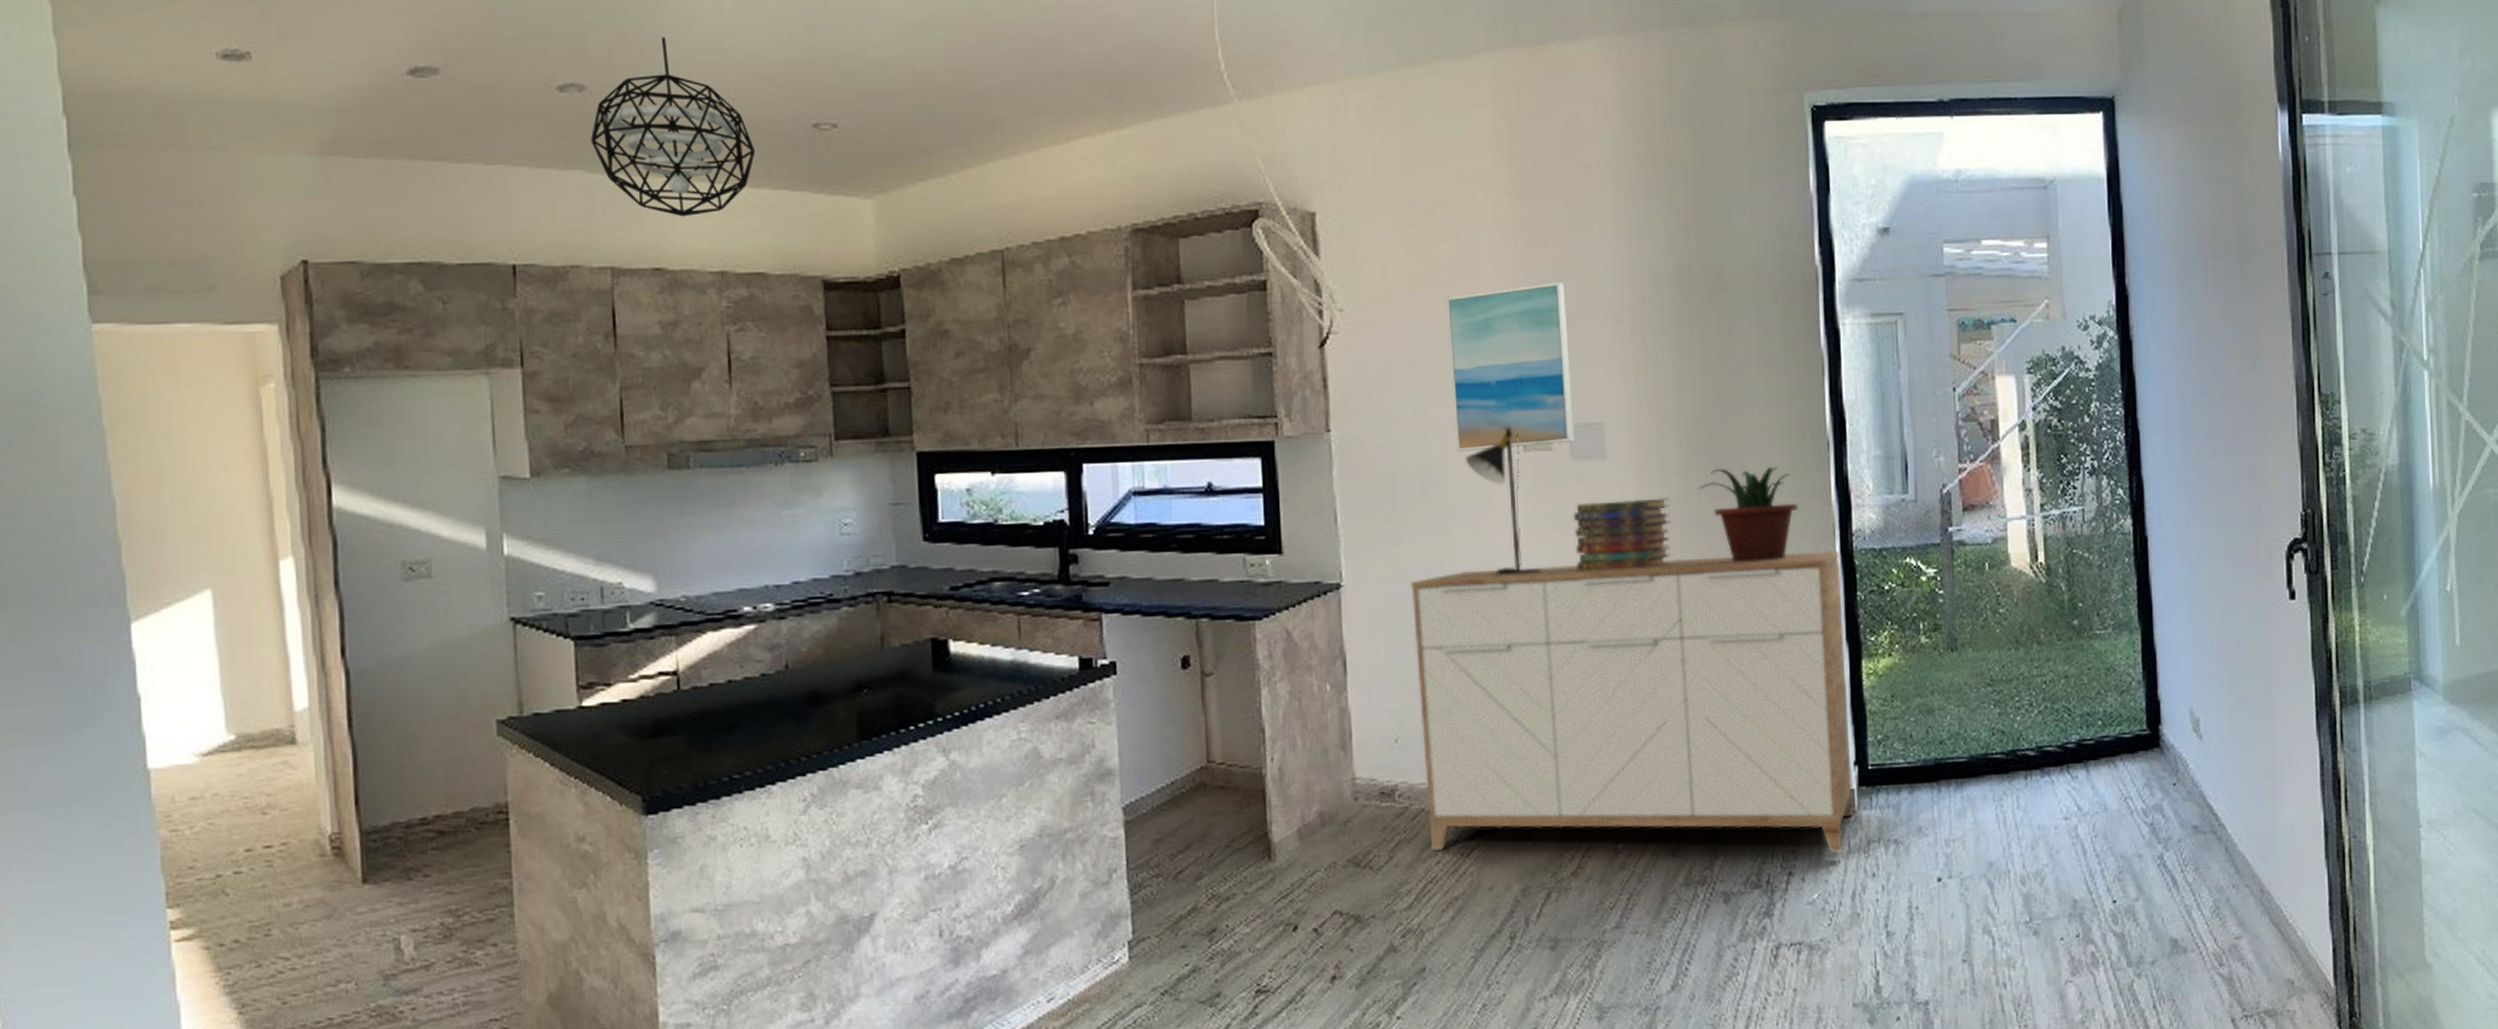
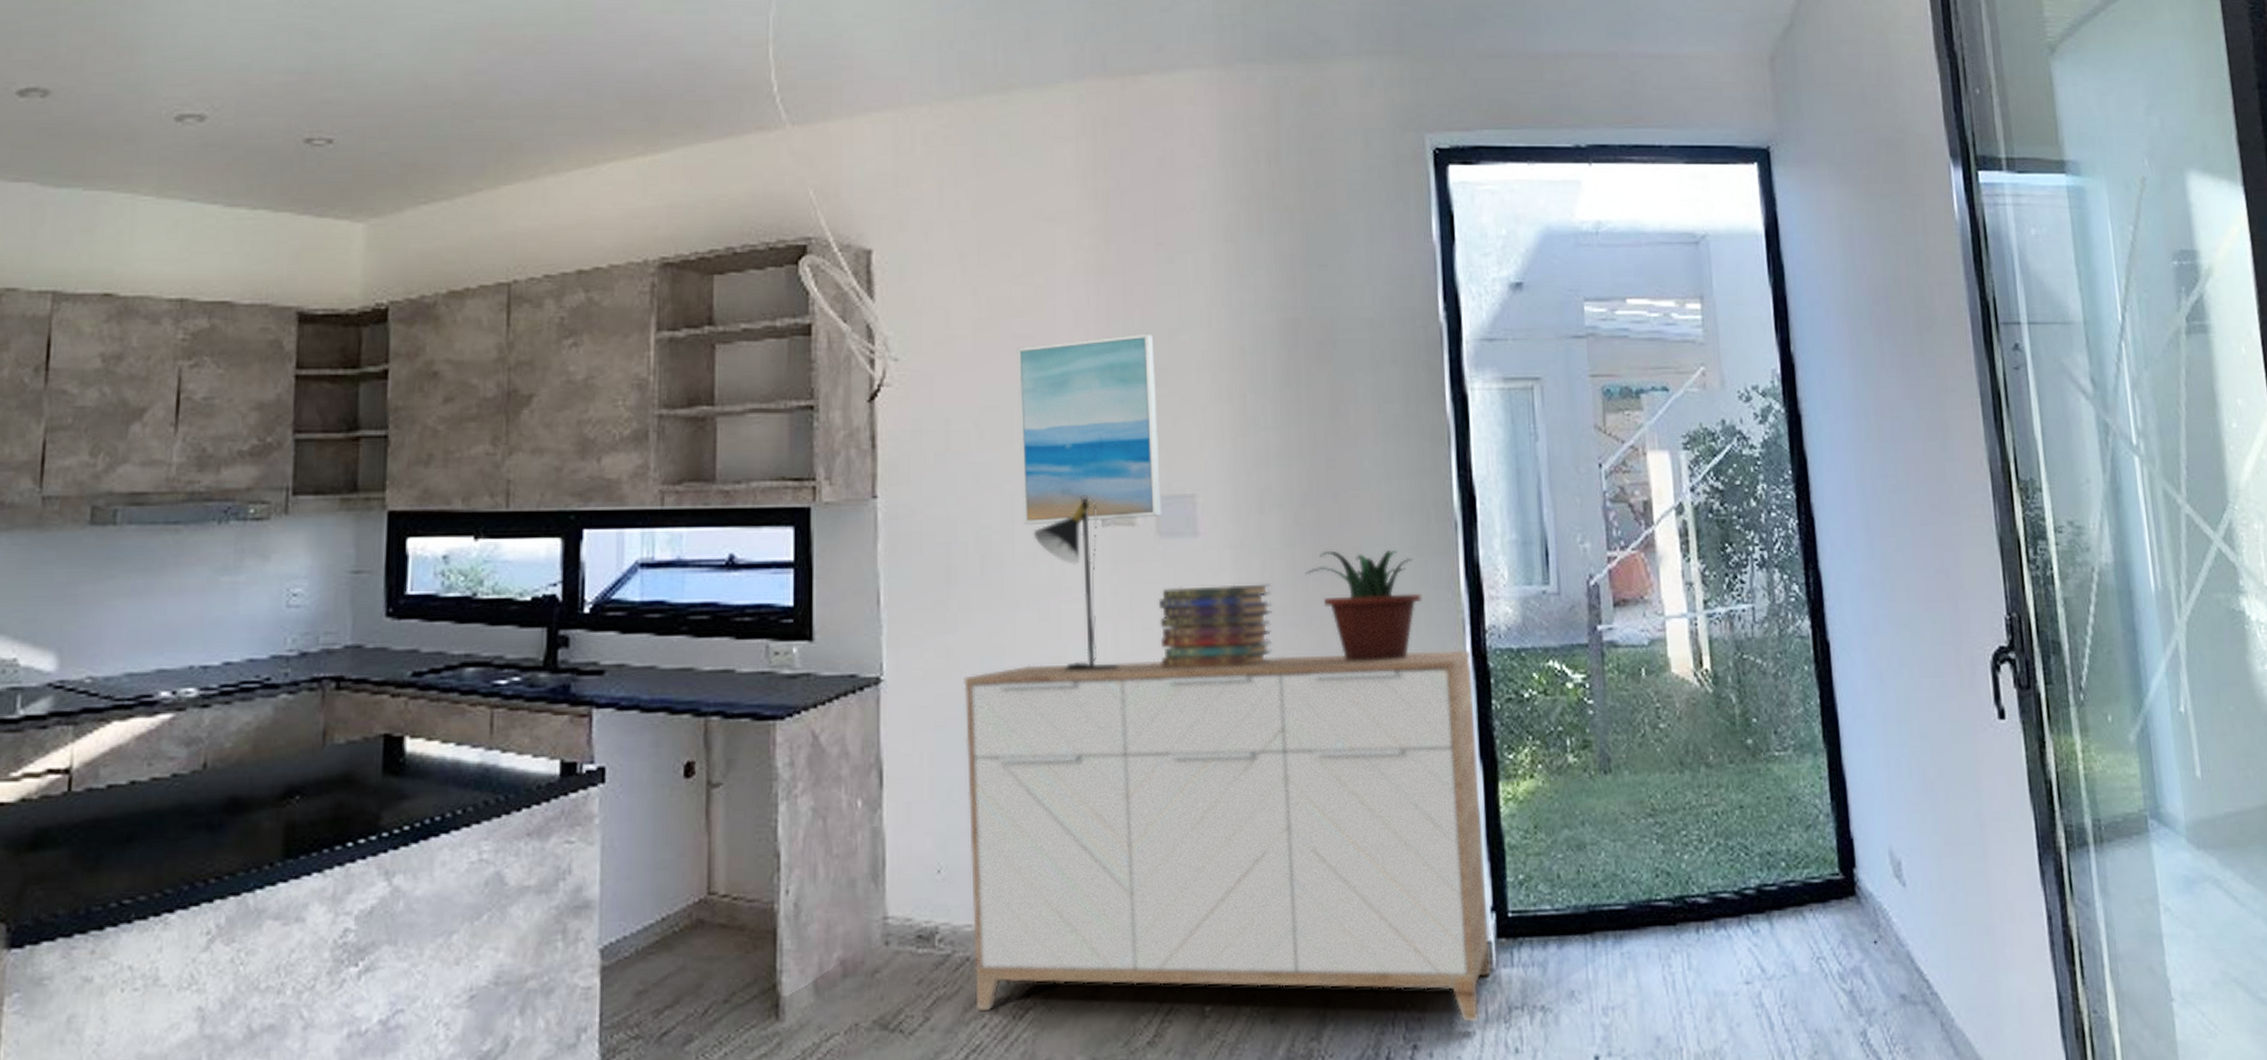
pendant light: present [591,37,756,217] -> none [48,40,236,237]

